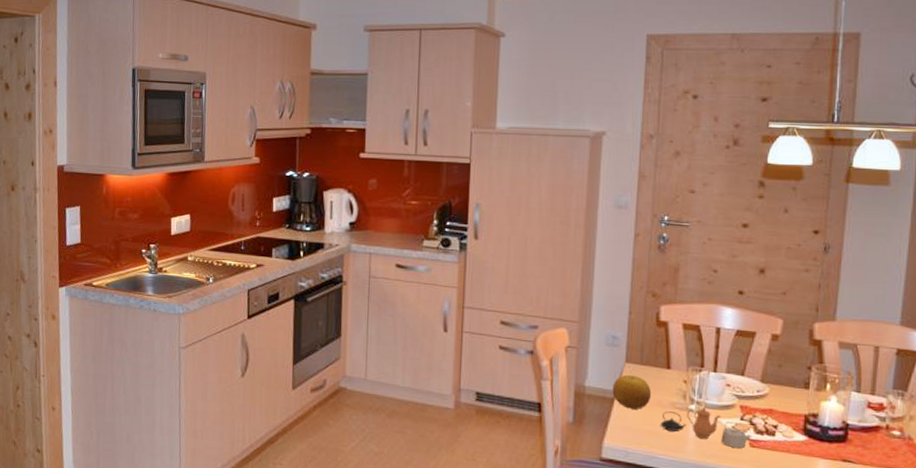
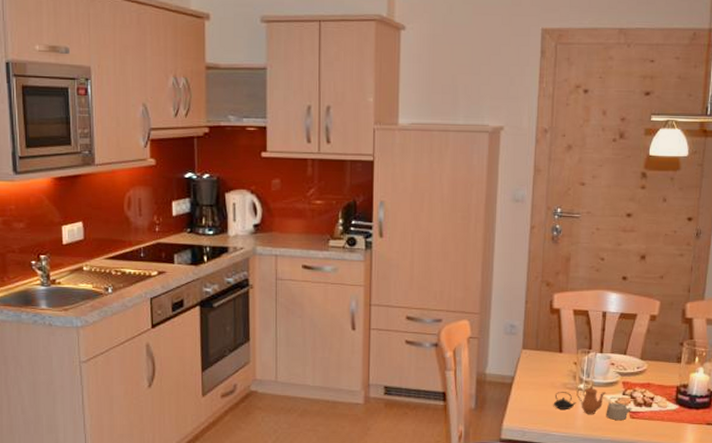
fruit: present [612,374,652,410] -> none [511,360,546,392]

